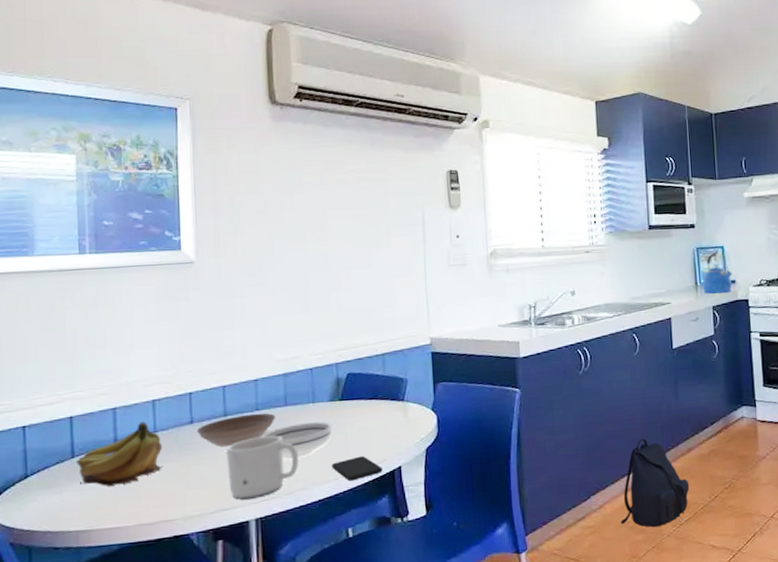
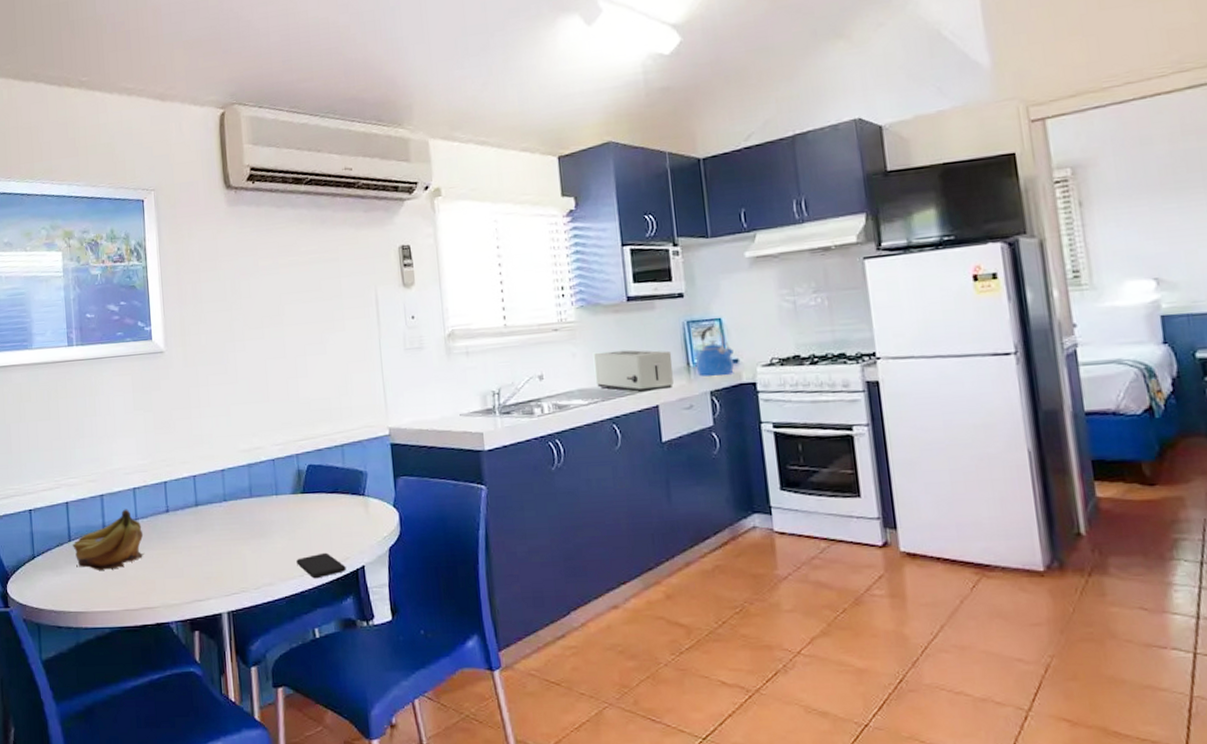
bowl: present [197,413,275,447] -> none [172,504,242,537]
mug: present [226,435,299,500] -> none [198,527,266,591]
bowl: present [261,422,332,459] -> none [230,515,295,552]
toaster: none [618,270,684,307] -> present [593,349,674,393]
backpack: present [621,438,690,527] -> none [607,547,690,653]

